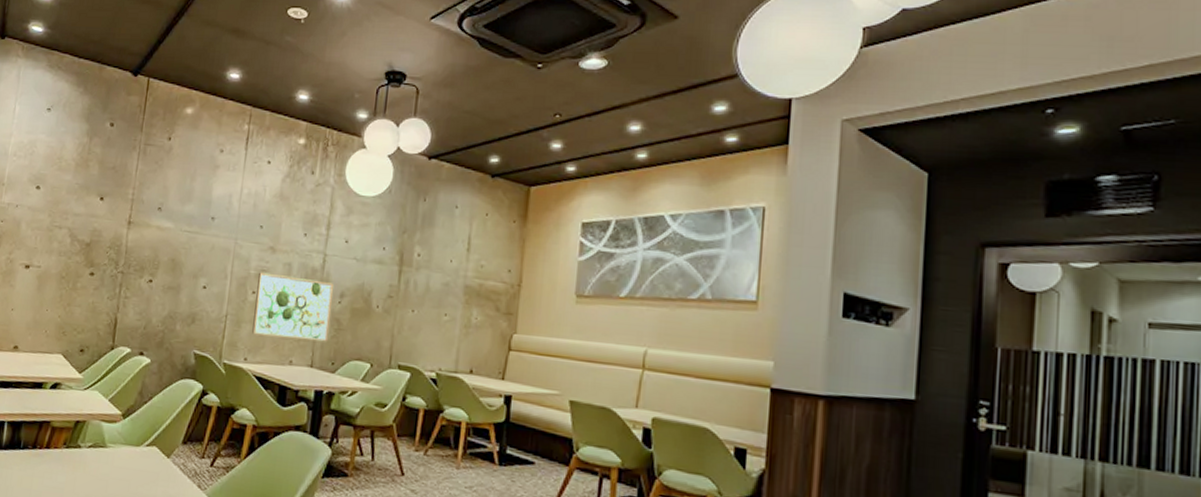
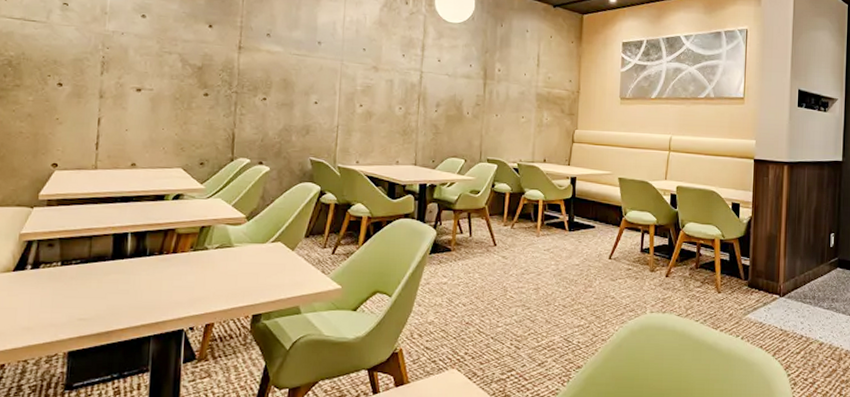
wall art: present [252,272,333,342] -> none [362,88,430,144]

